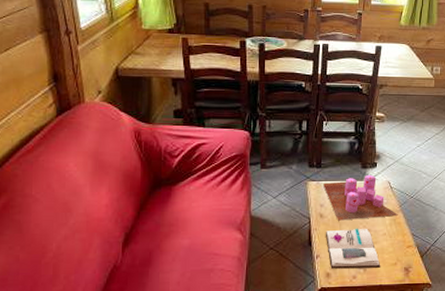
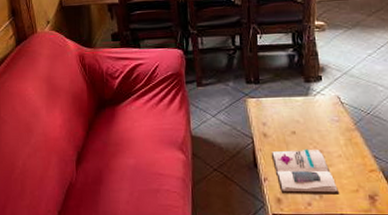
candle: present [323,174,398,221] -> none [264,89,354,141]

